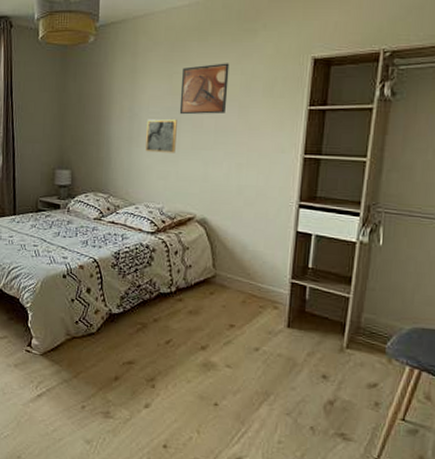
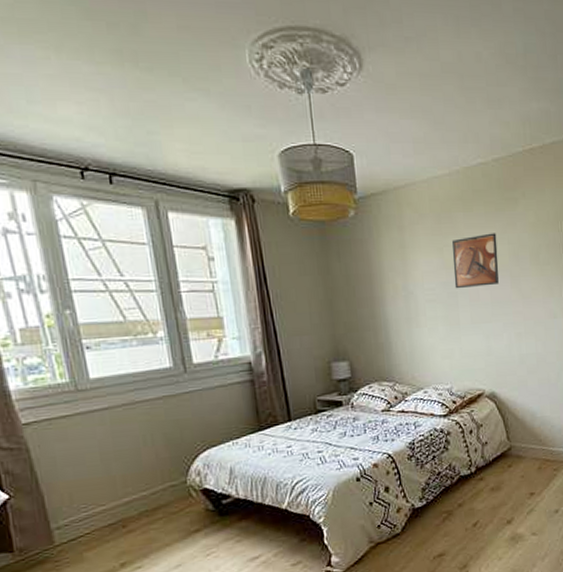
wall art: present [145,118,177,153] -> none [424,294,457,332]

